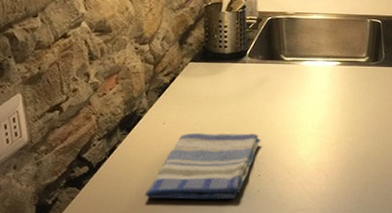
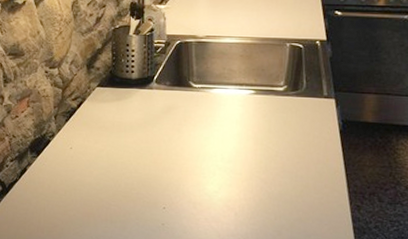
dish towel: present [145,132,261,200] -> none [52,159,167,230]

